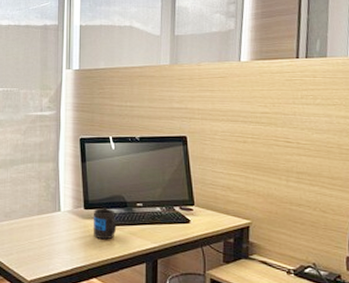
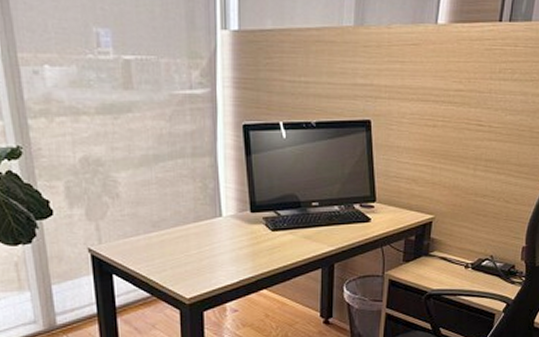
mug: present [93,207,117,240] -> none [261,209,289,247]

